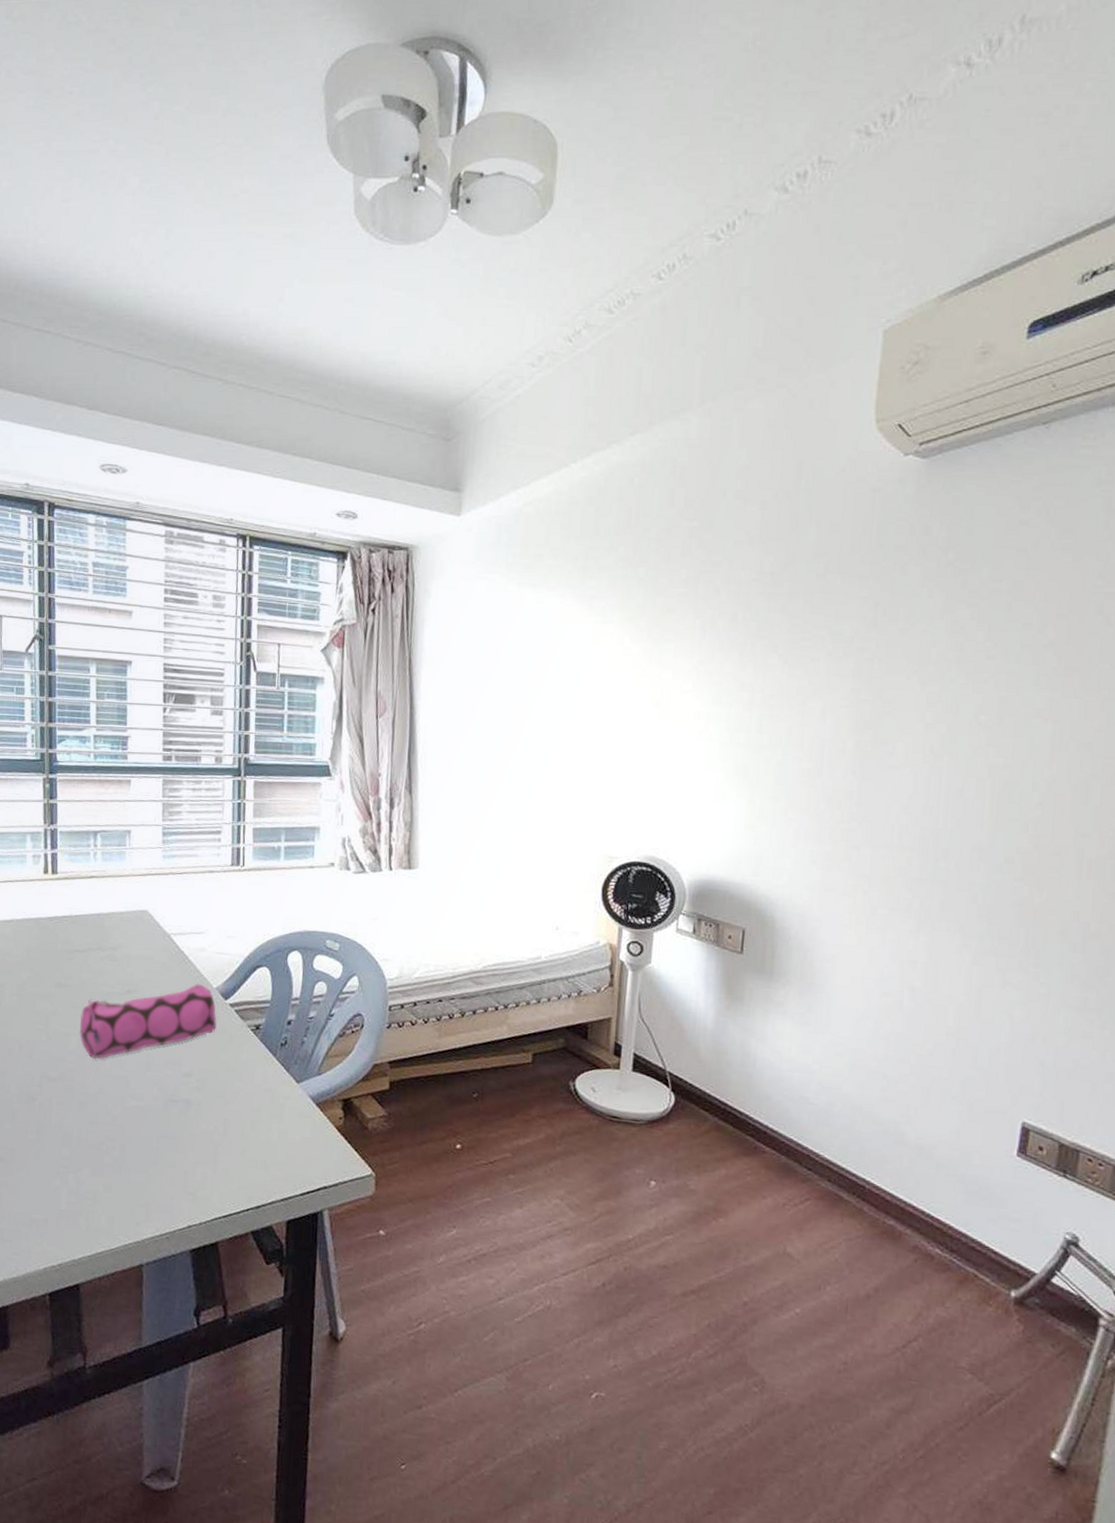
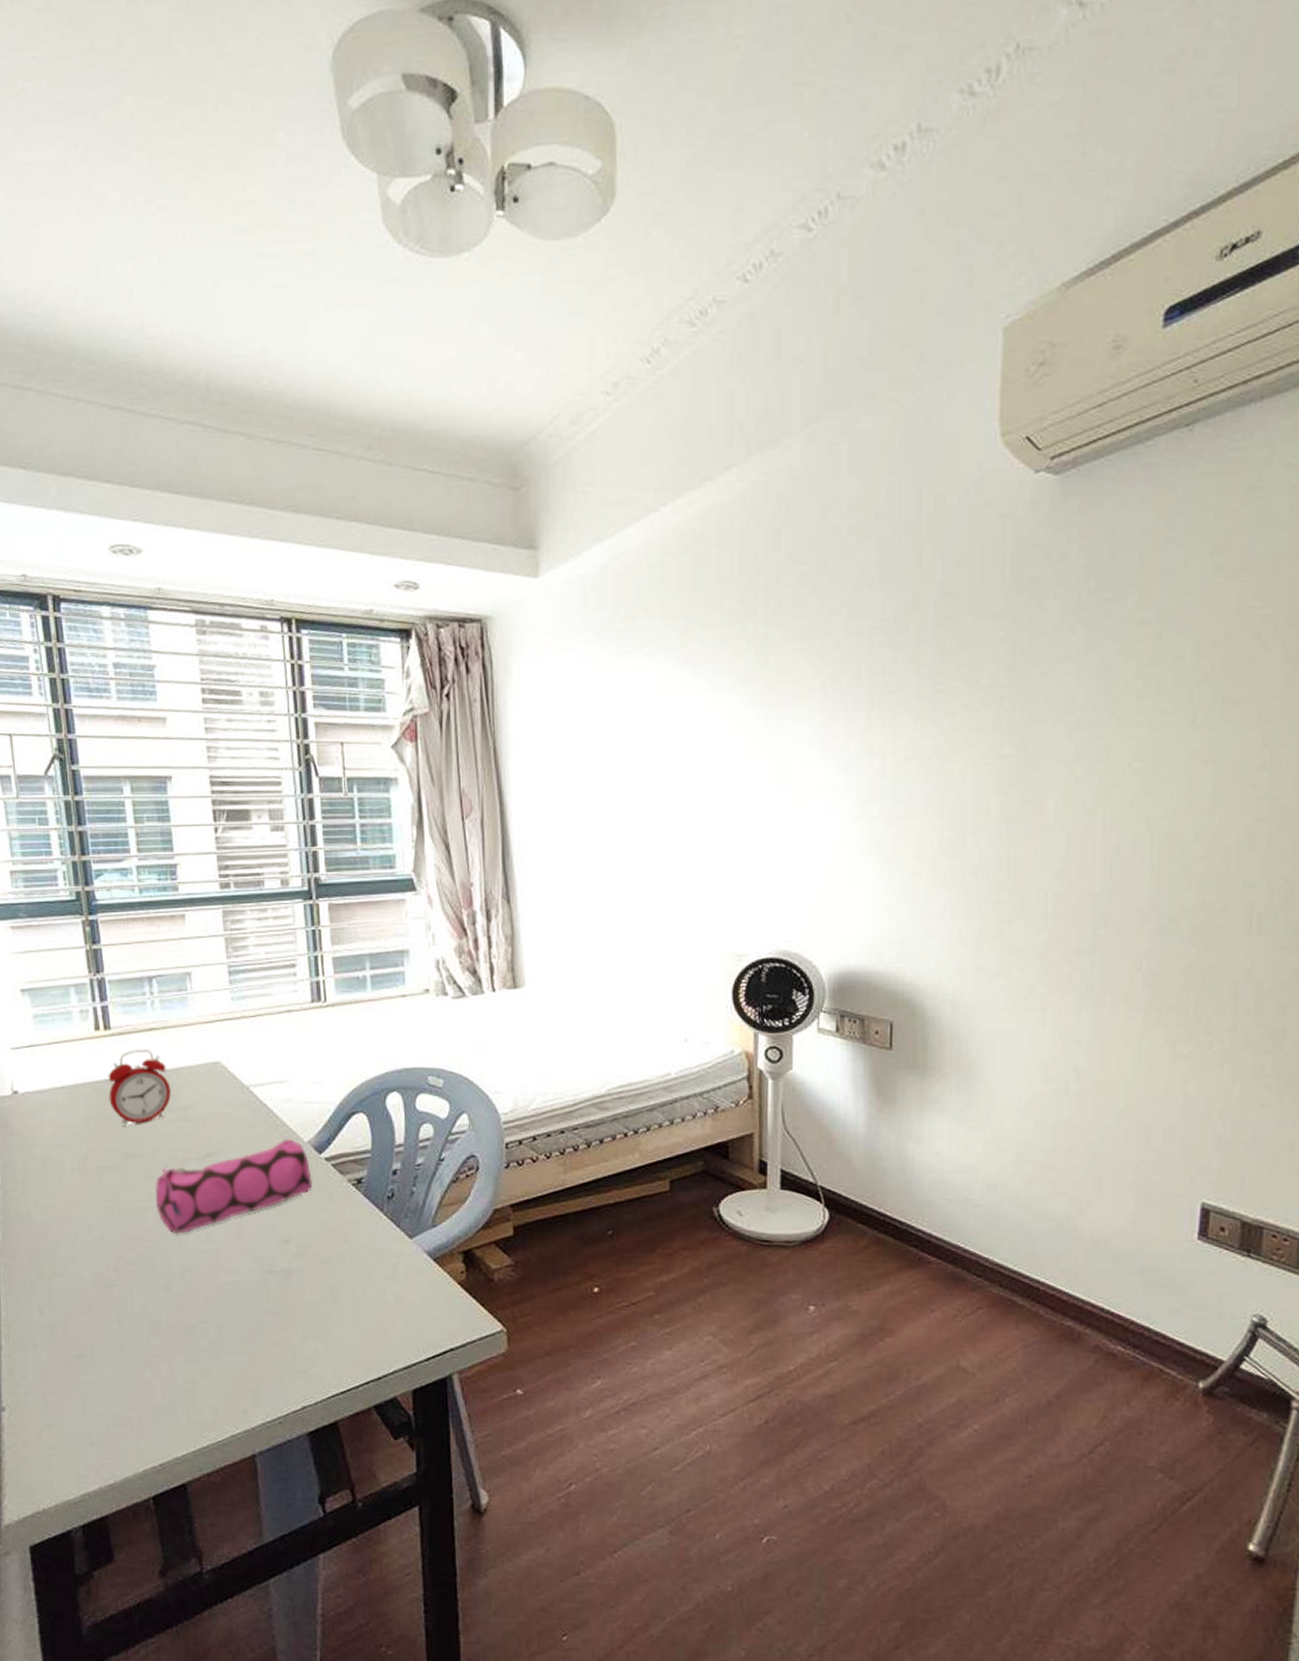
alarm clock: none [49,893,103,960] -> present [108,1050,171,1127]

